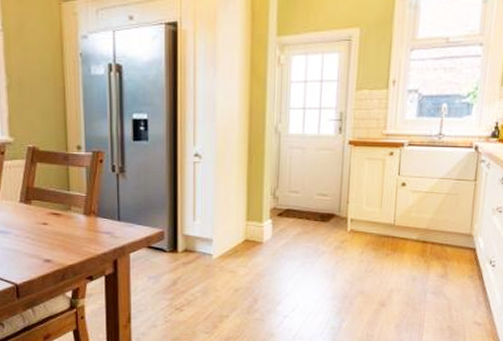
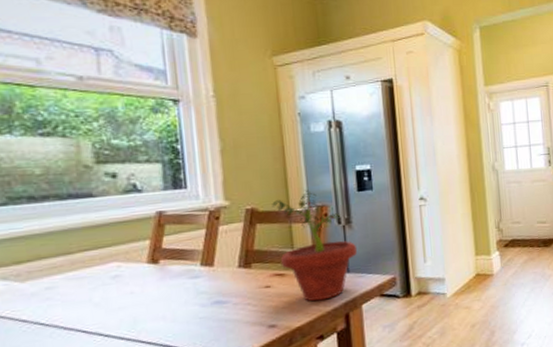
potted plant: none [51,134,129,244] -> present [272,189,358,302]

